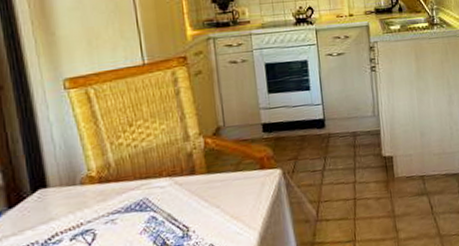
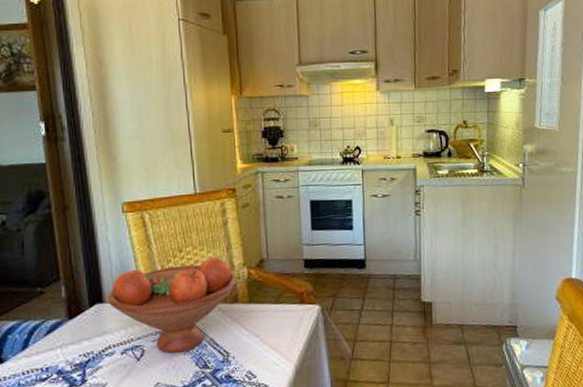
fruit bowl: none [51,128,194,235] -> present [107,257,237,353]

